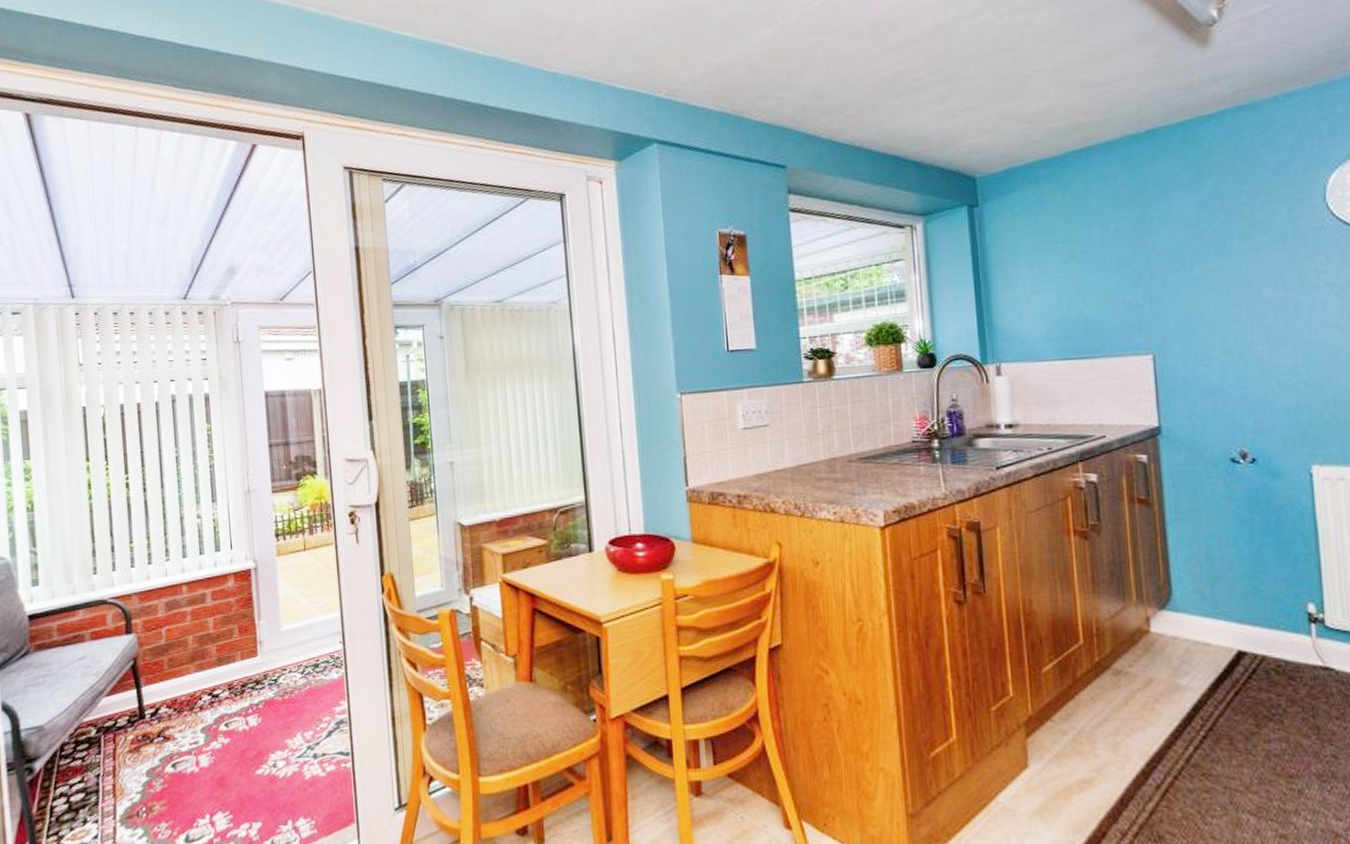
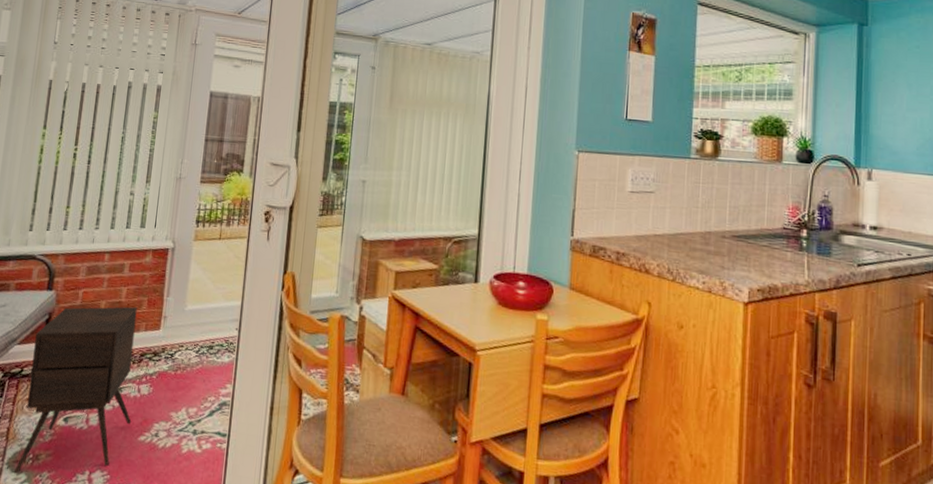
side table: none [123,637,245,830] -> present [14,306,137,474]

